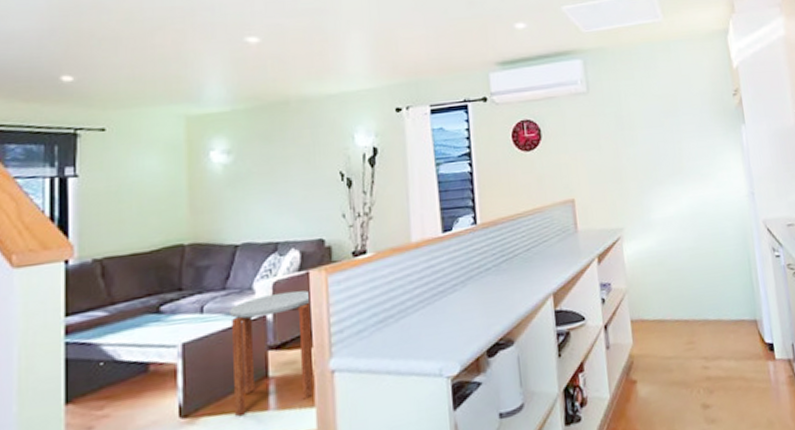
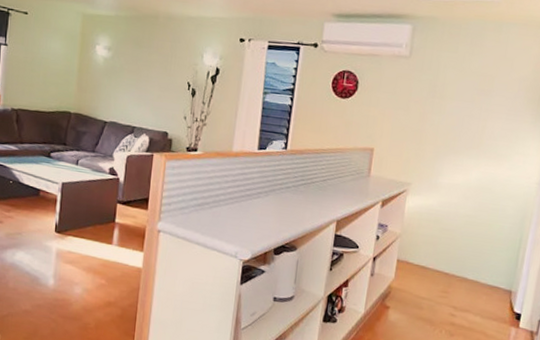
side table: present [230,290,315,417] -> none [89,163,152,245]

